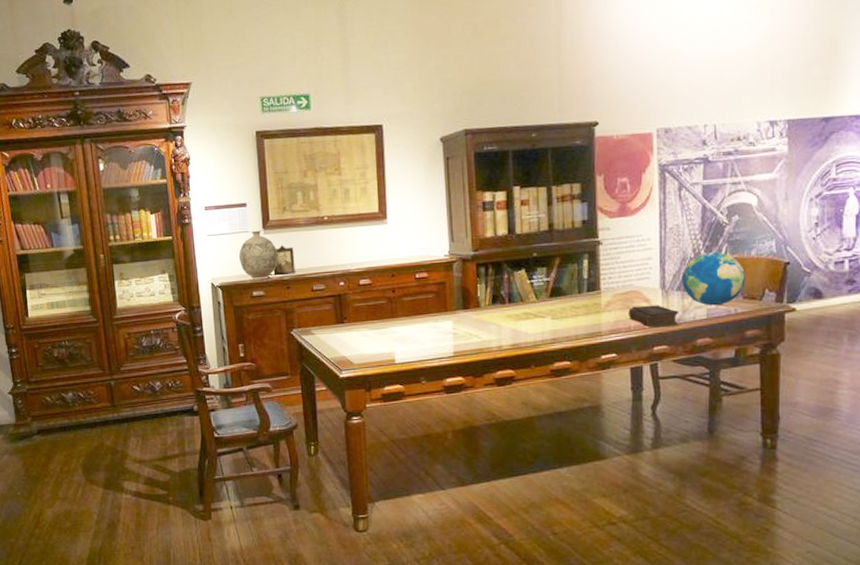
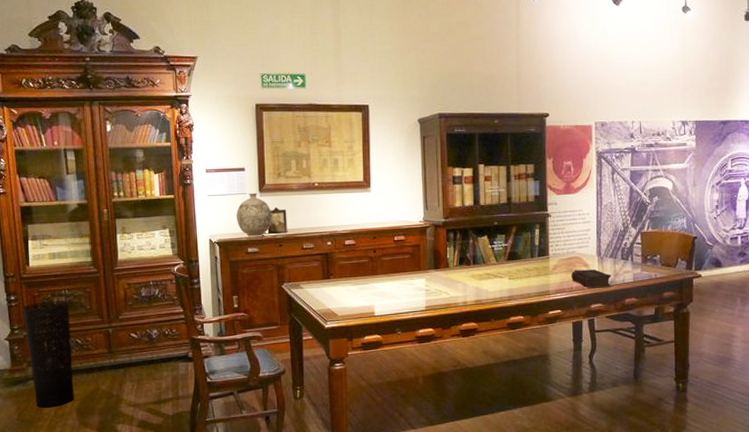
umbrella stand: none [24,352,79,464] -> present [23,300,74,408]
globe: present [681,252,745,306] -> none [613,226,663,271]

